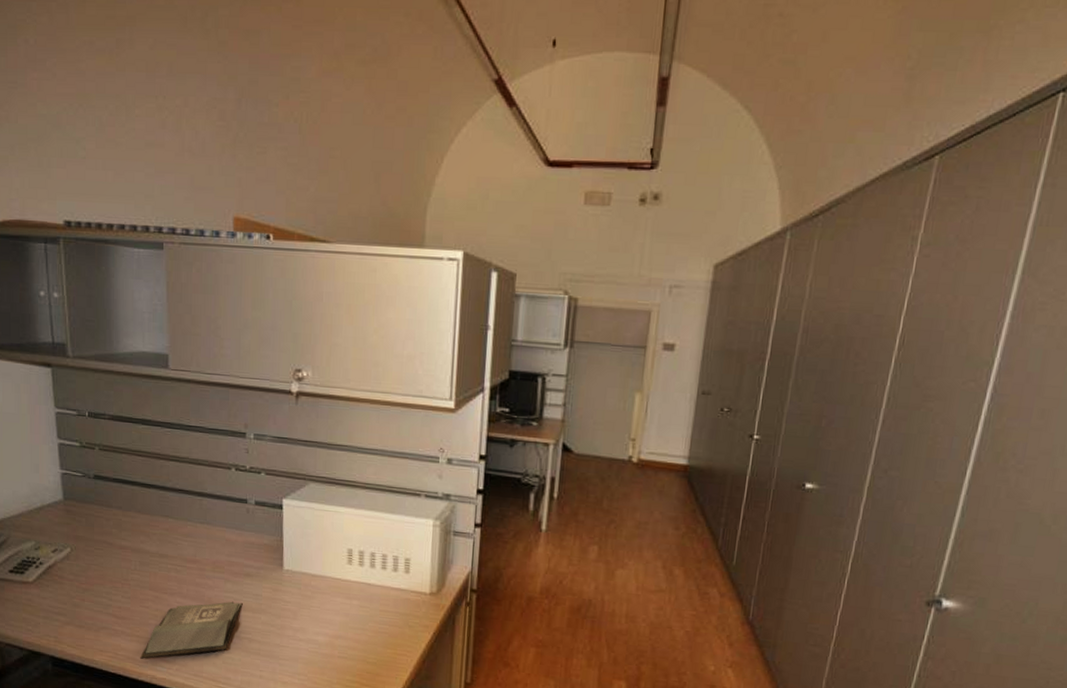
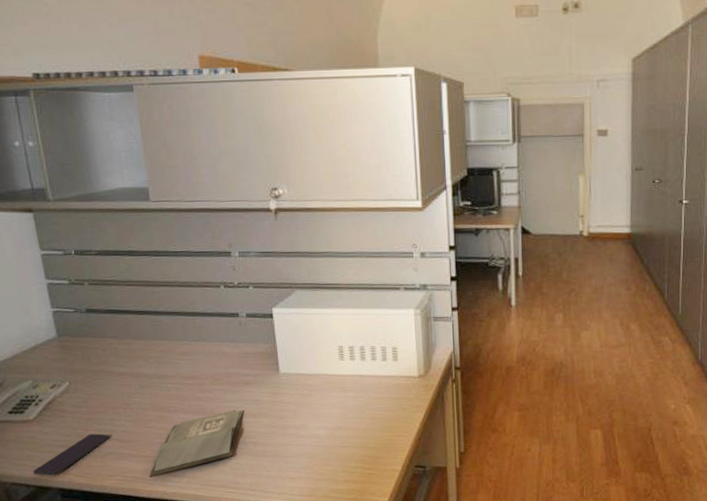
smartphone: none [27,604,106,643] -> present [33,433,111,476]

